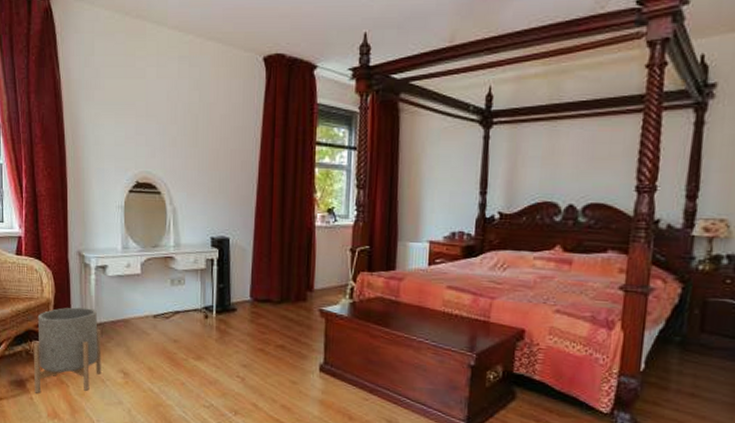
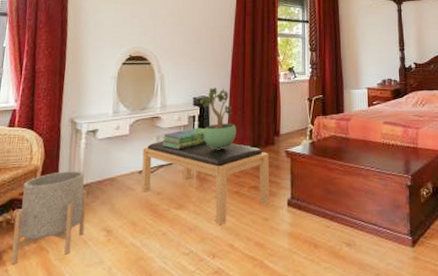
bench: none [156,284,300,383] -> present [141,140,270,226]
stack of books: none [177,273,227,296] -> present [162,127,207,150]
potted plant: none [219,227,262,301] -> present [200,87,237,150]

